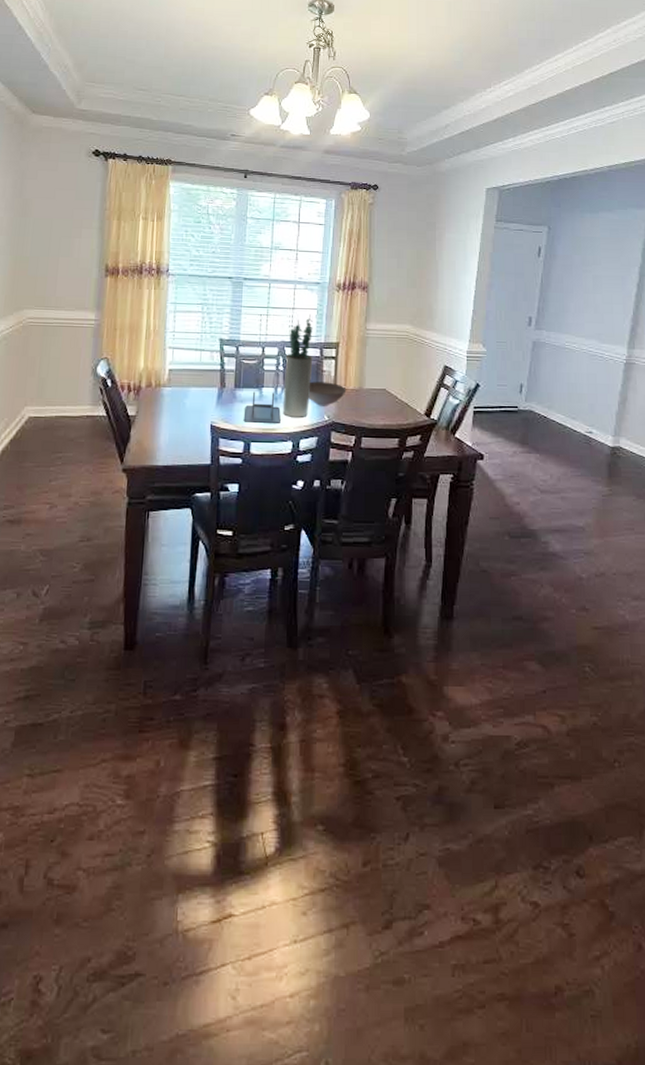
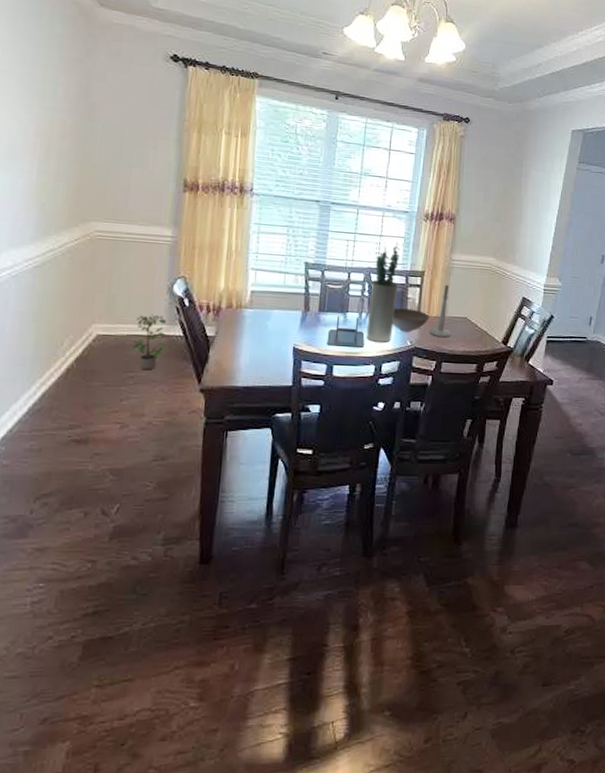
potted plant: none [59,395,94,451] -> present [131,314,170,370]
candlestick: none [346,355,371,411] -> present [429,284,452,338]

